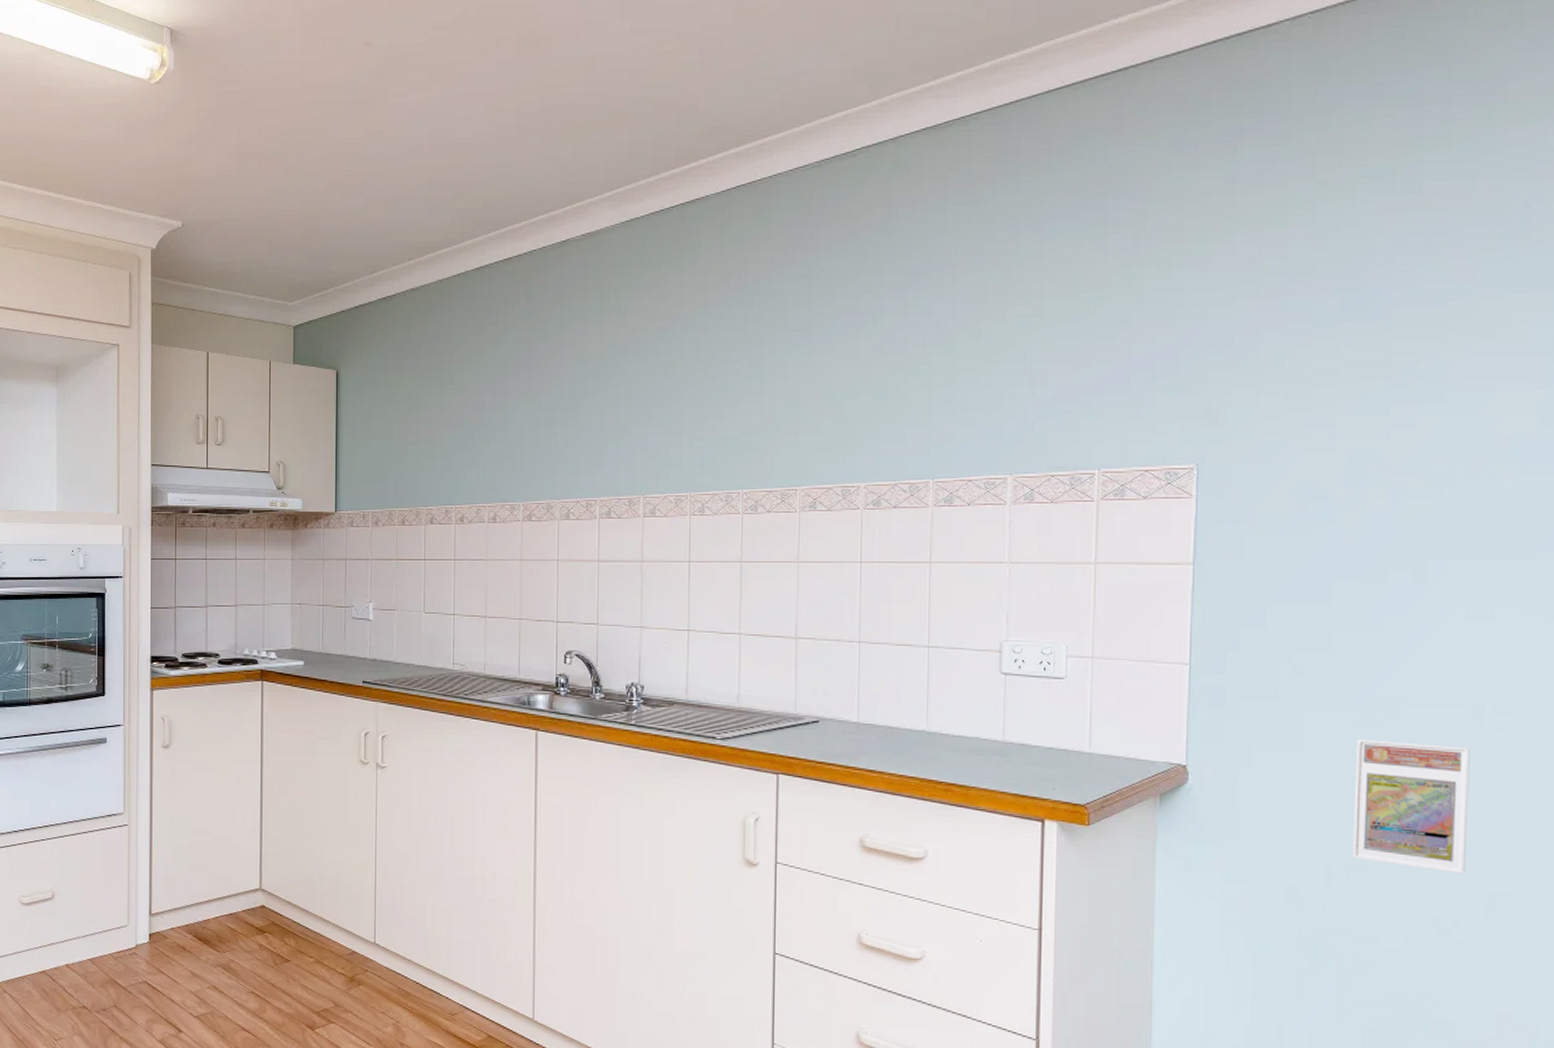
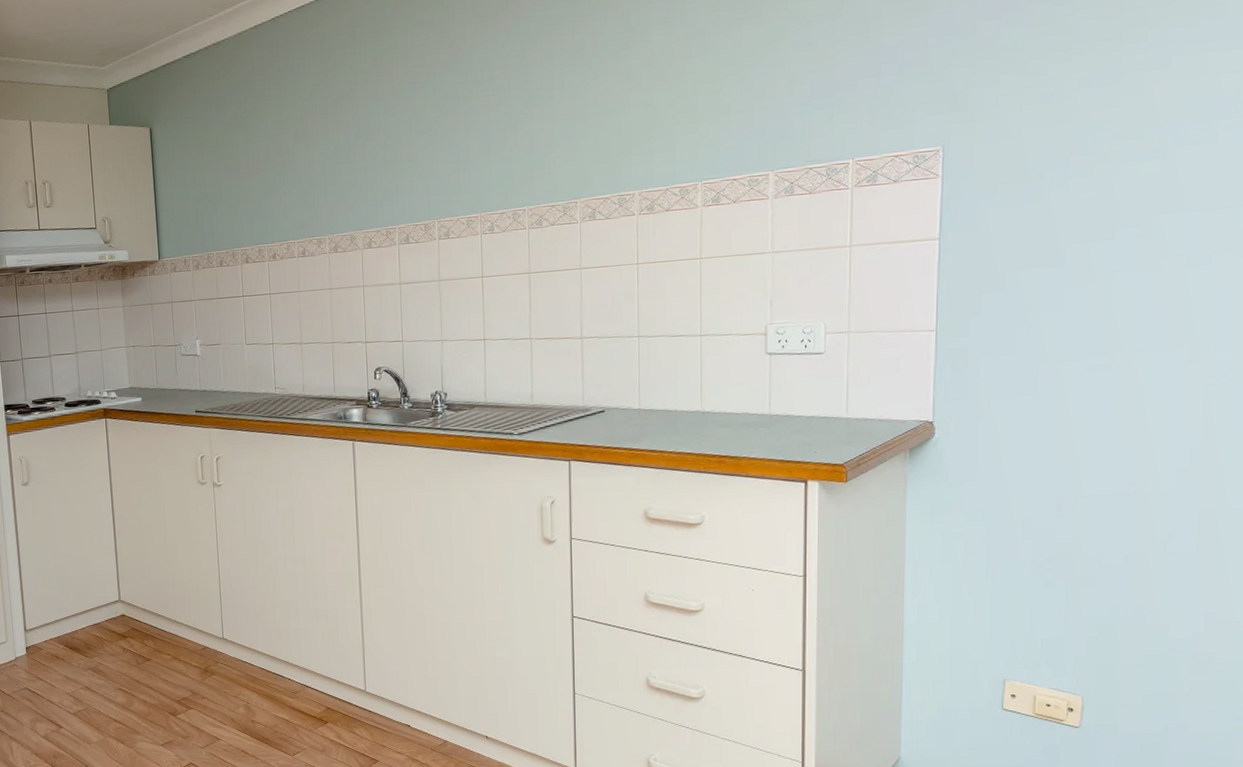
trading card display case: present [1353,738,1470,874] -> none [1081,383,1187,496]

